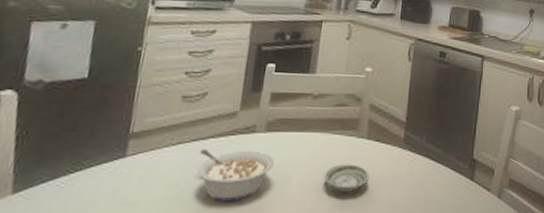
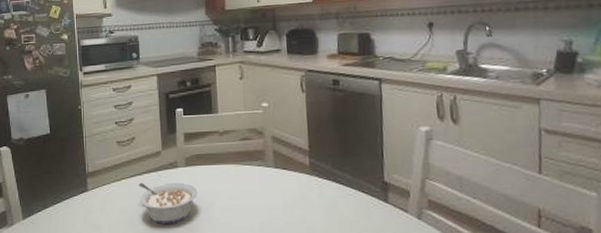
saucer: present [323,164,370,194] -> none [241,191,282,216]

